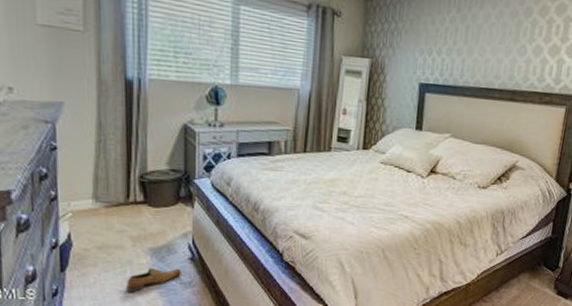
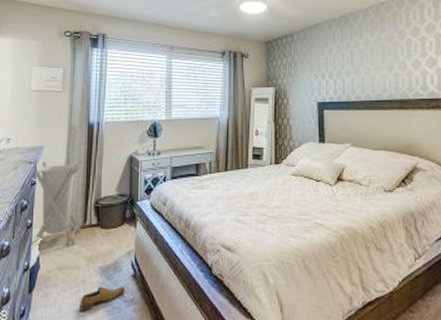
laundry hamper: none [52,121,123,223] -> present [34,159,83,245]

